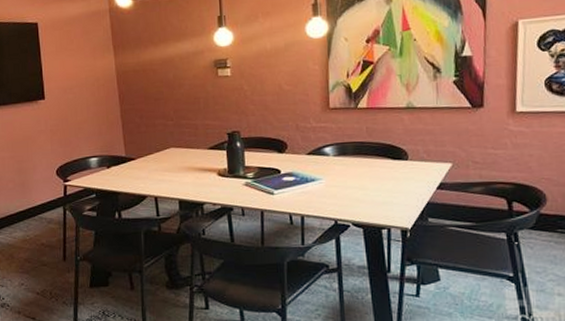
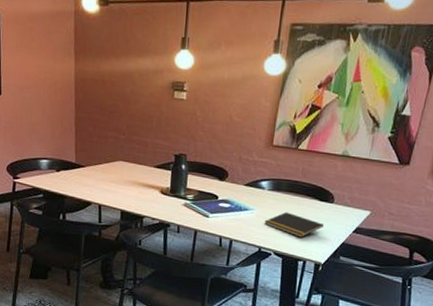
notepad: none [335,176,402,203] -> present [264,212,324,238]

